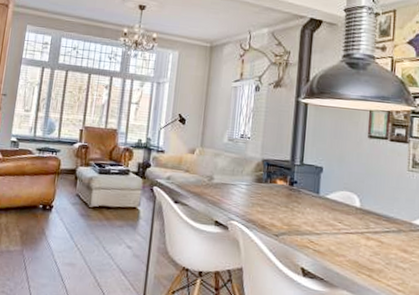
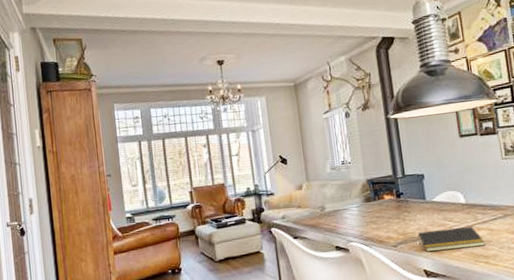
notepad: none [302,226,373,258] -> present [417,227,486,253]

